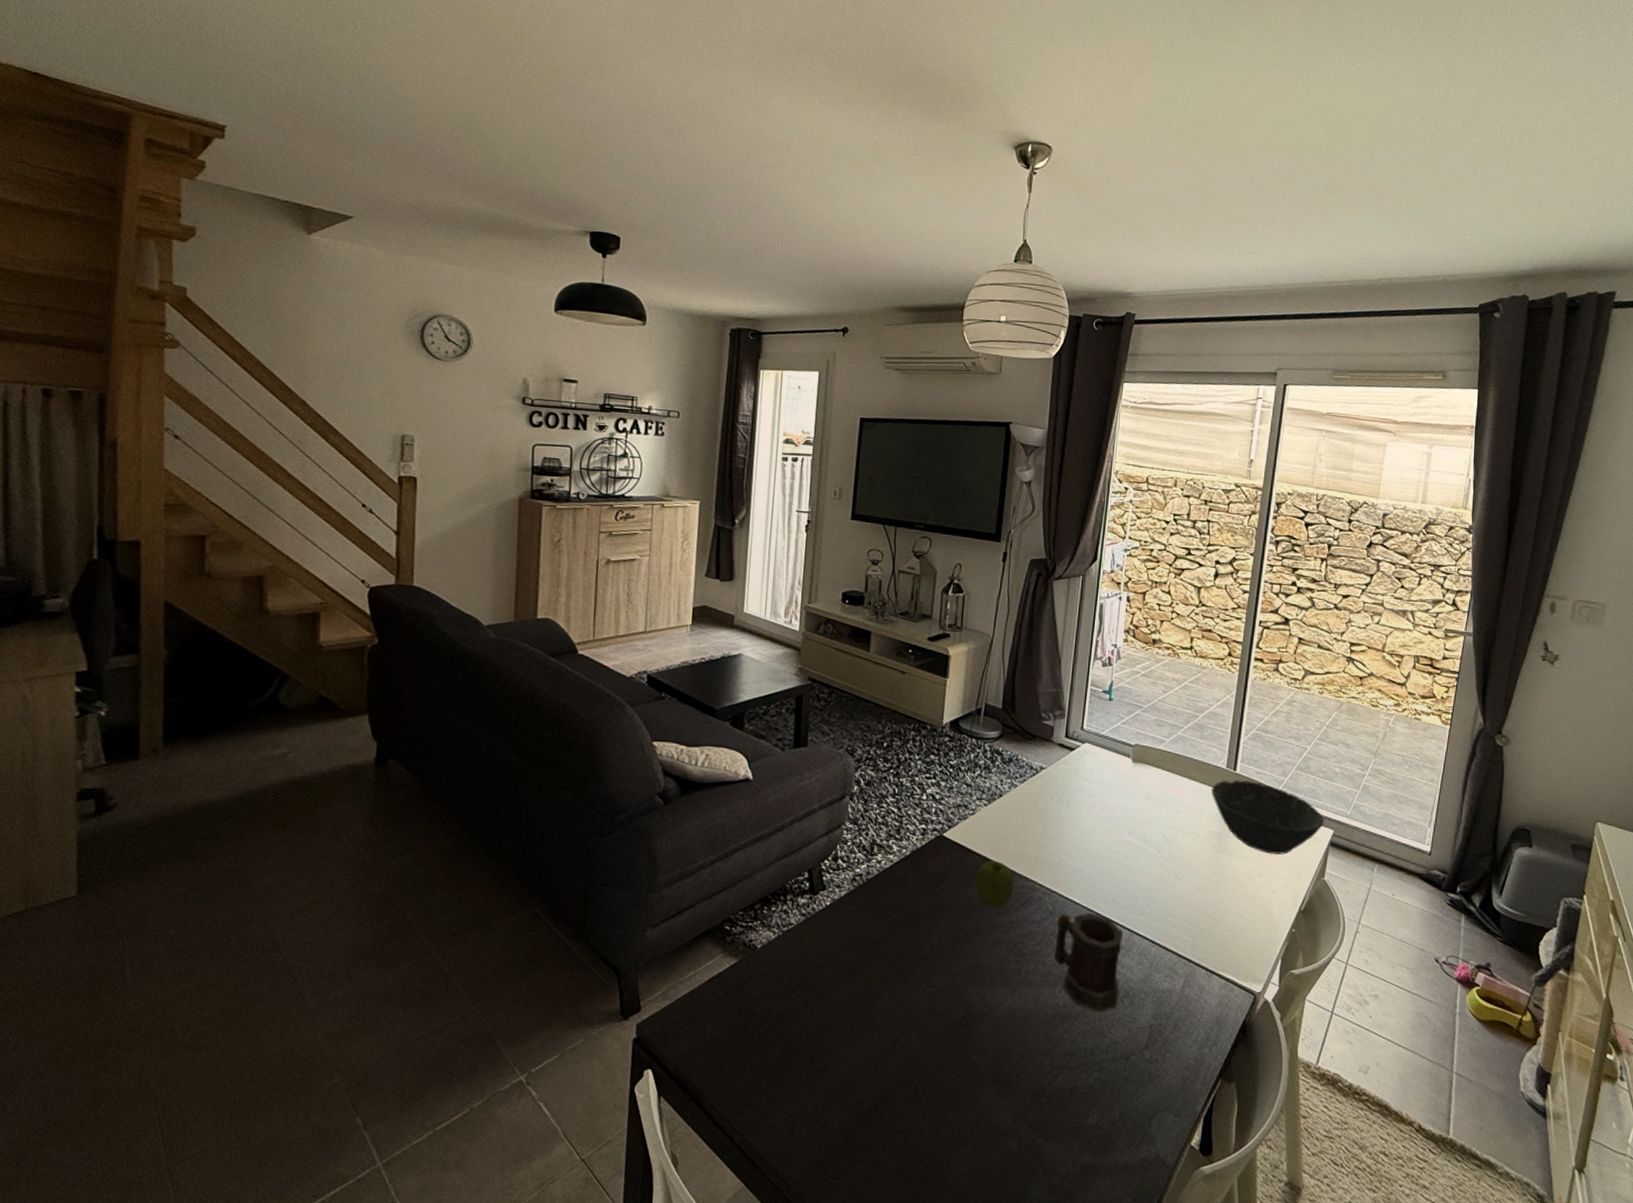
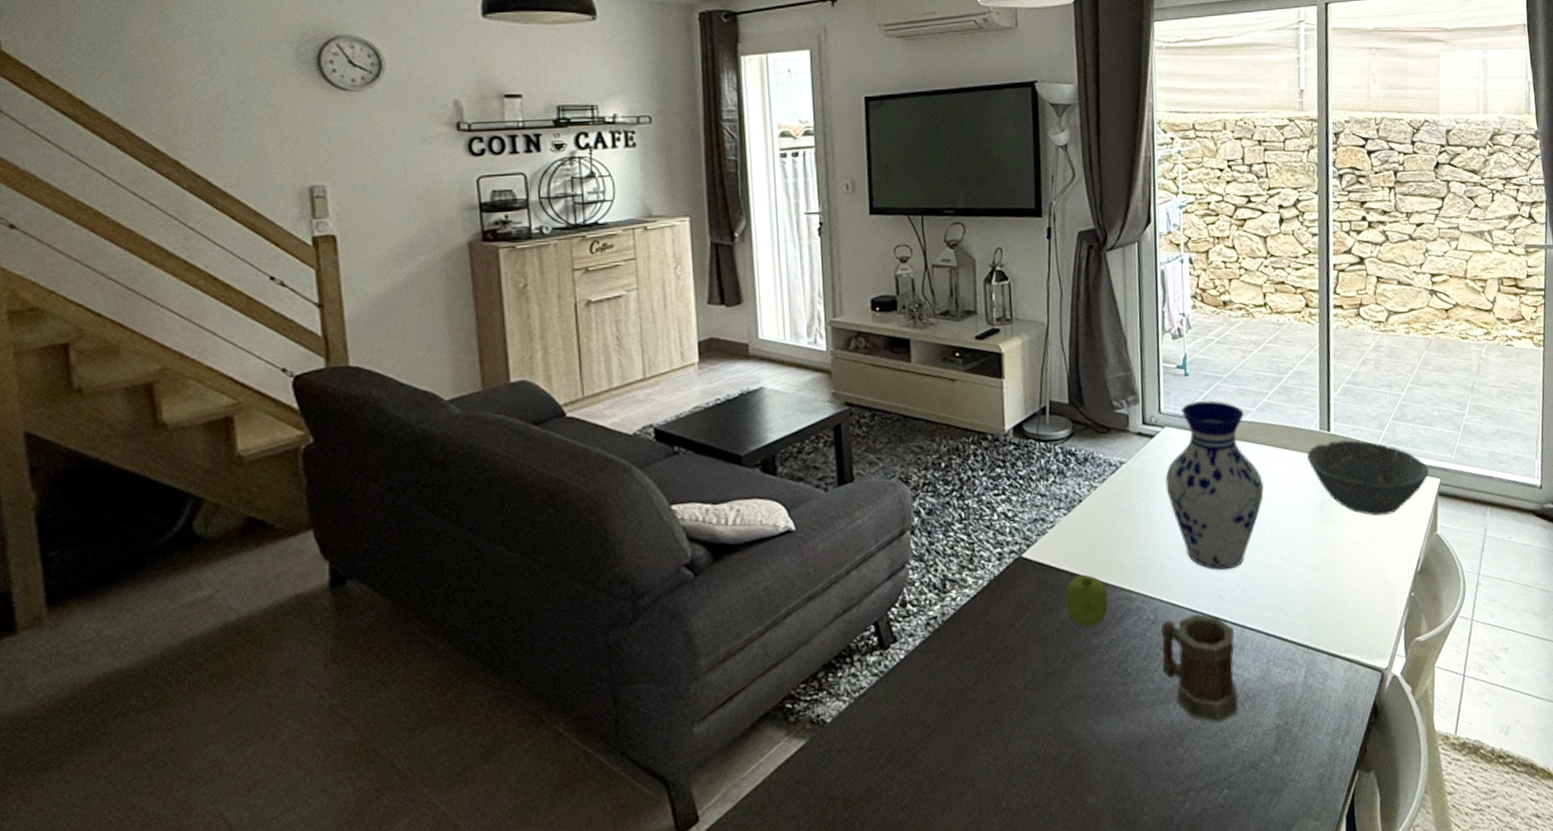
vase: none [1078,724,1168,879] -> present [1165,400,1264,571]

